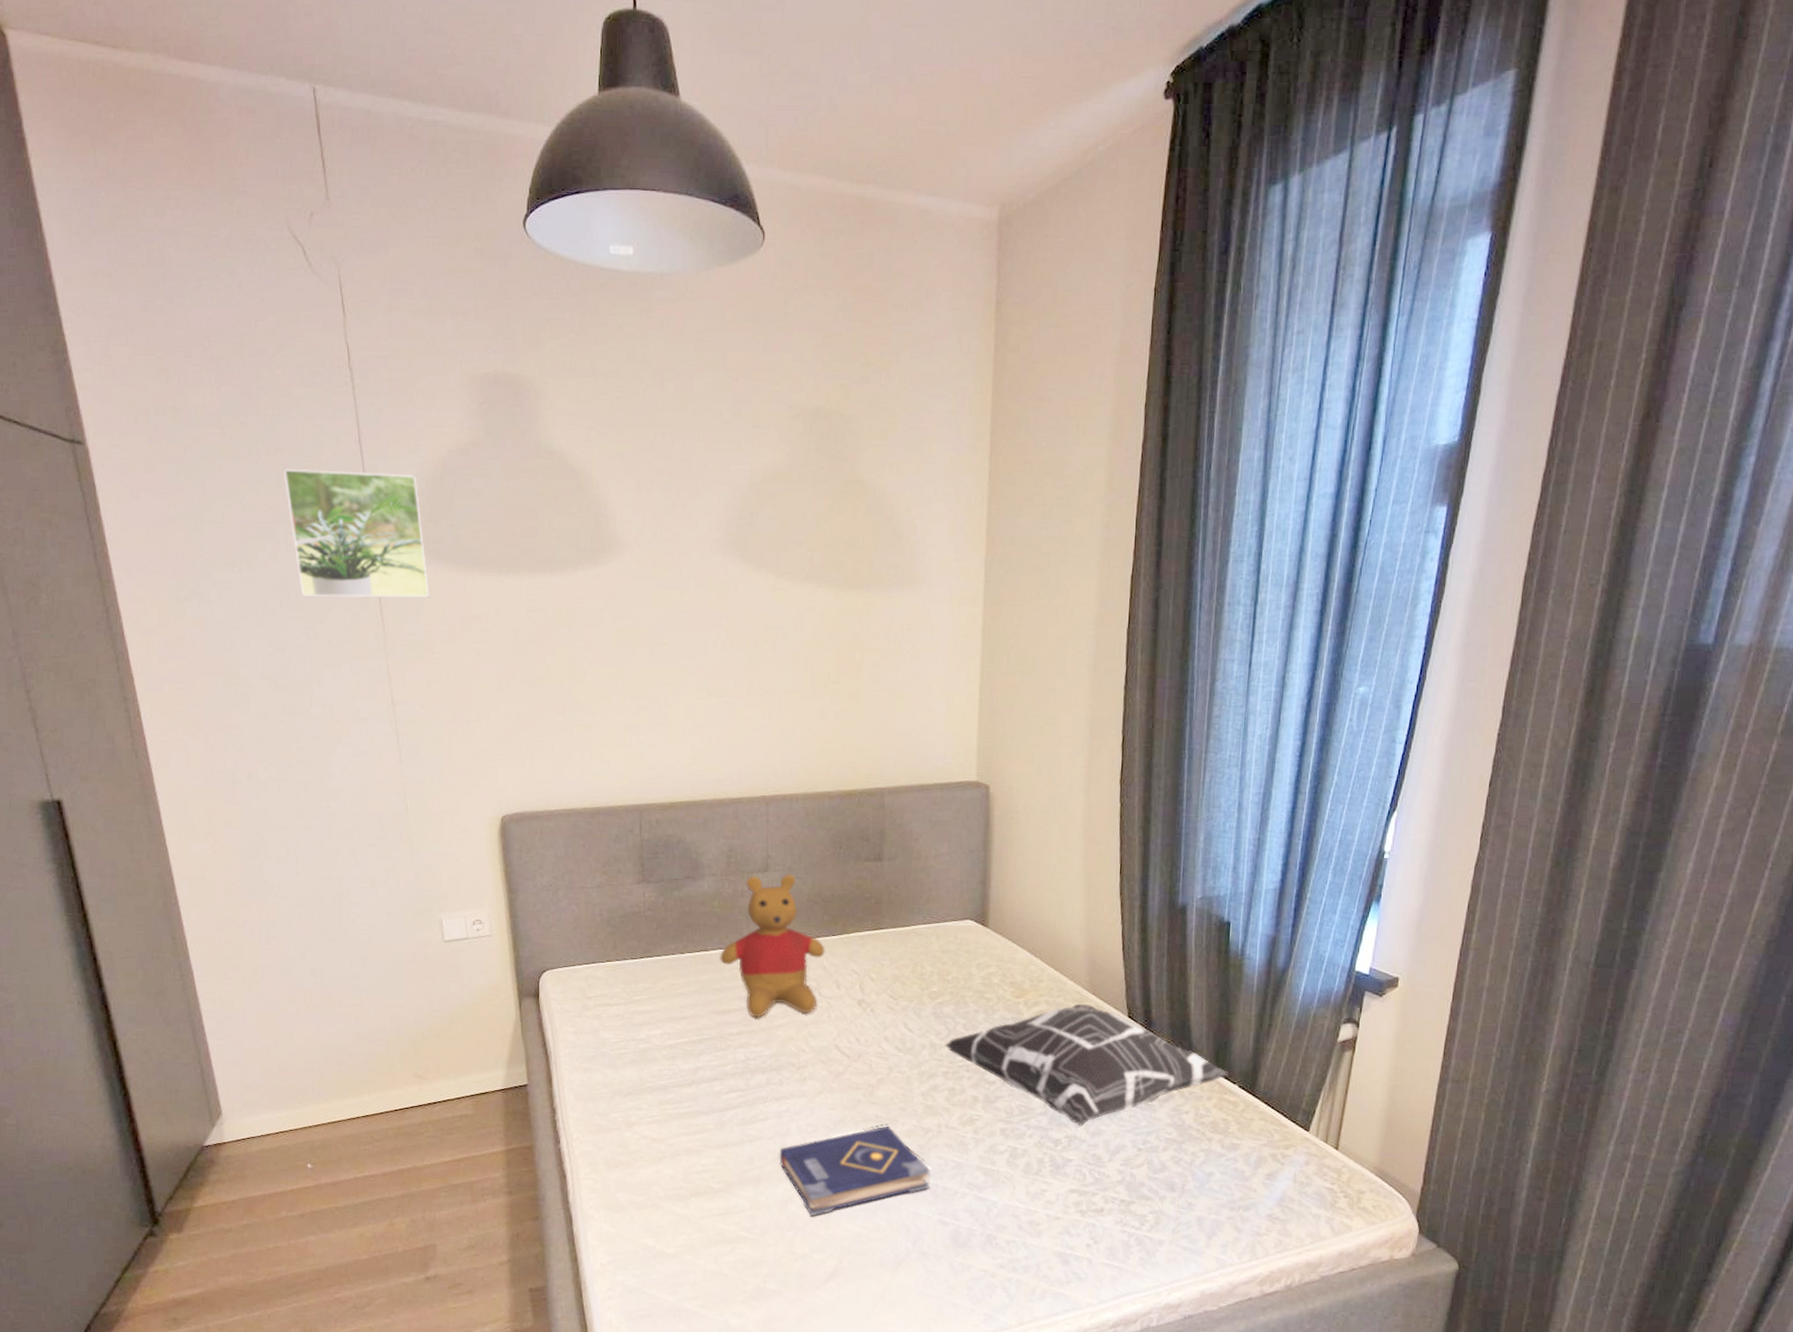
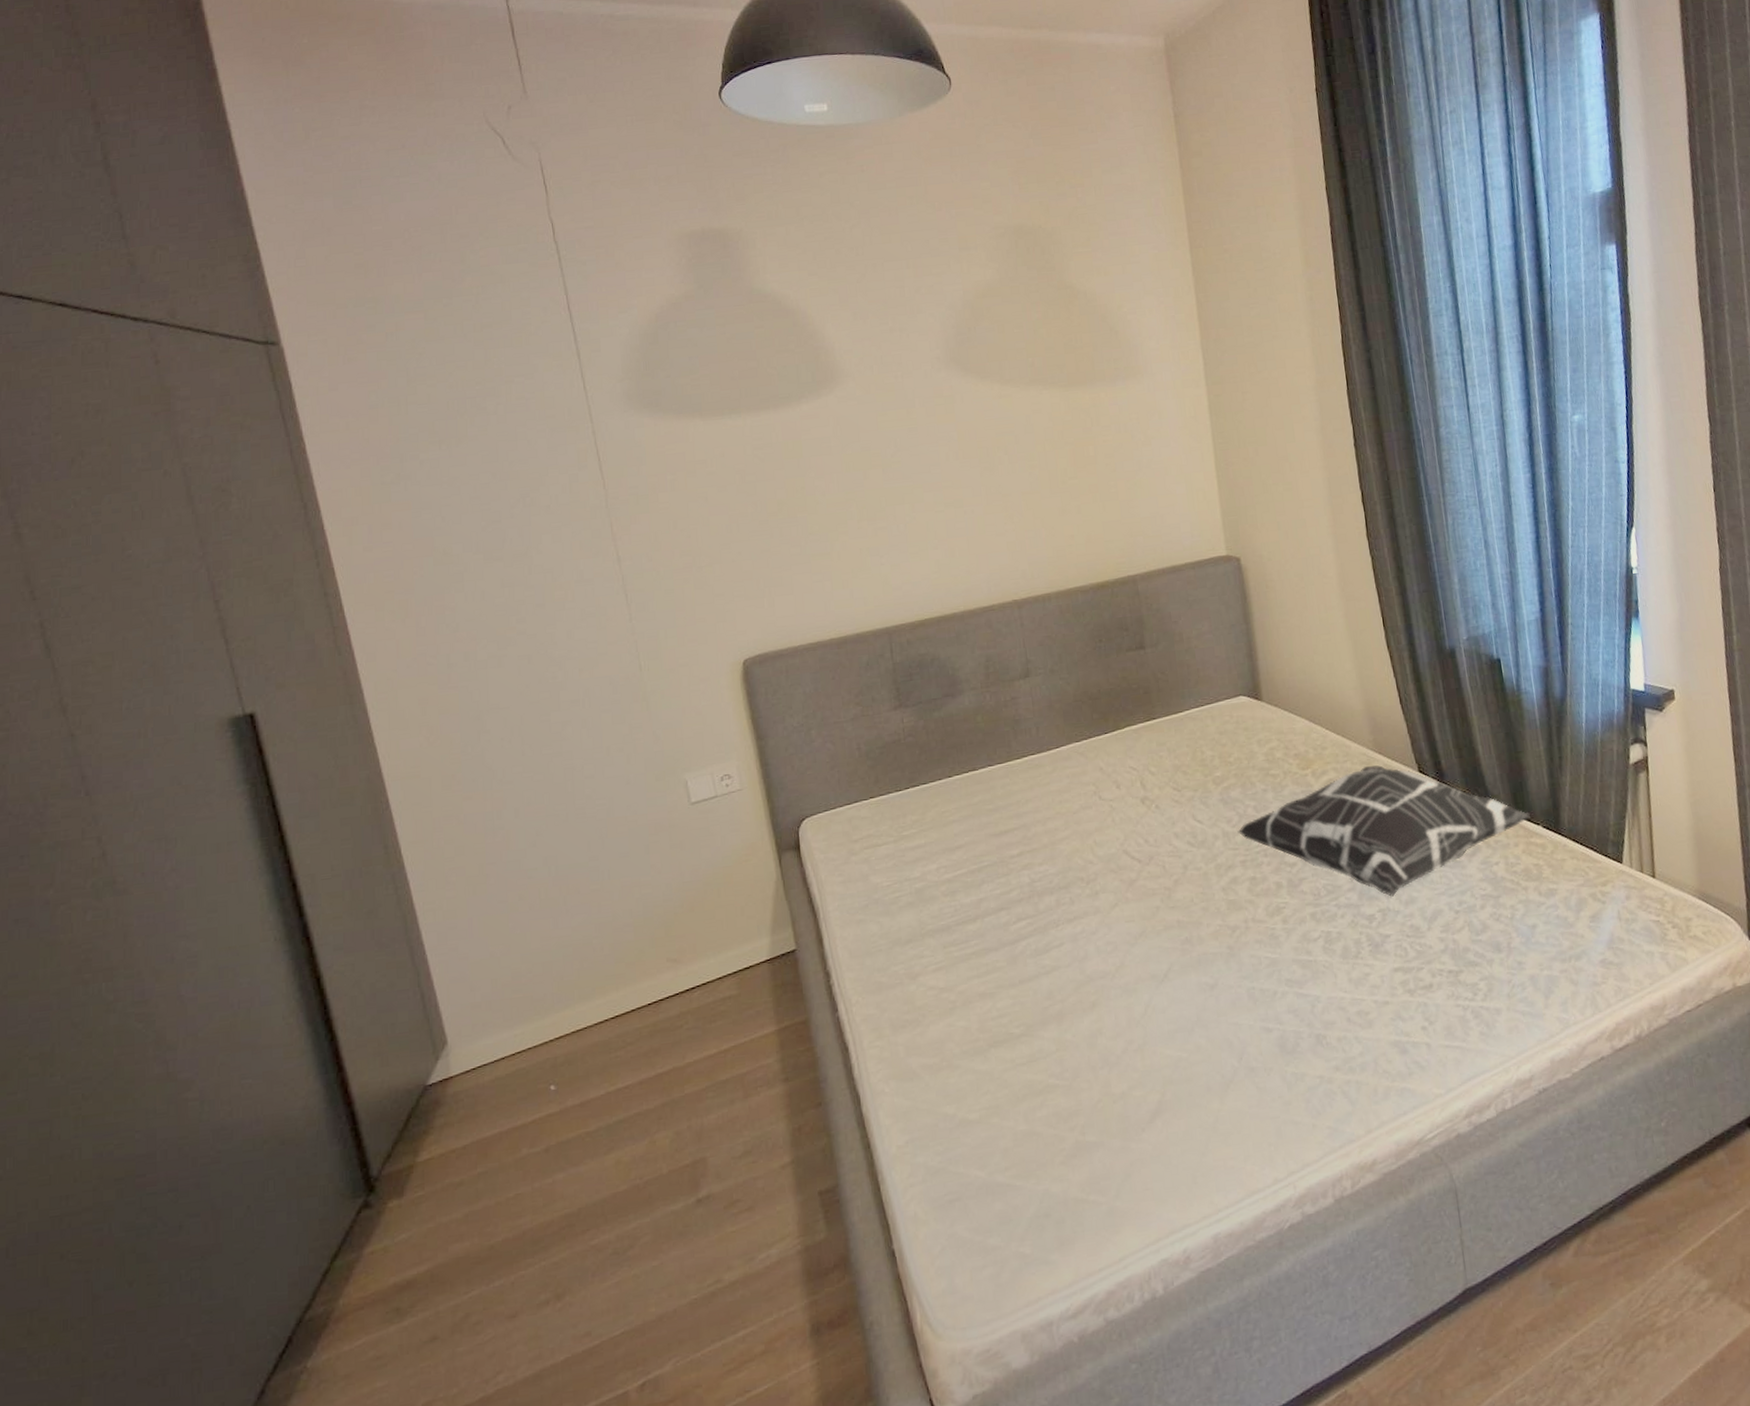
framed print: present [284,469,430,599] -> none [491,332,651,466]
teddy bear: present [719,874,825,1018] -> none [989,676,1100,835]
book: present [779,1126,930,1217] -> none [1080,930,1246,1048]

